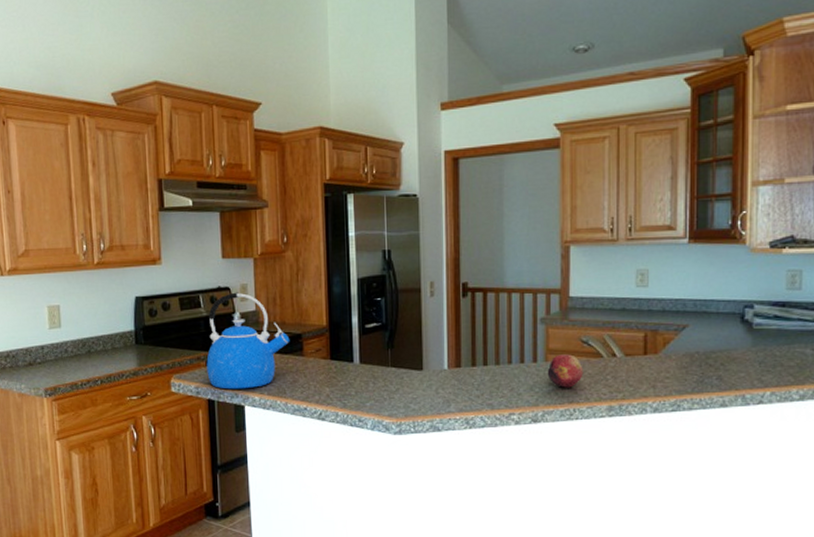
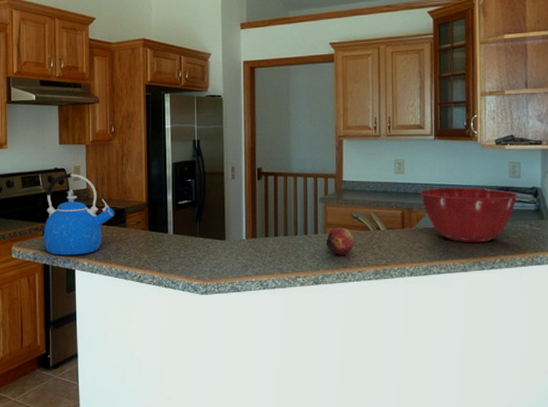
mixing bowl: none [667,303,797,372] -> present [419,187,518,243]

